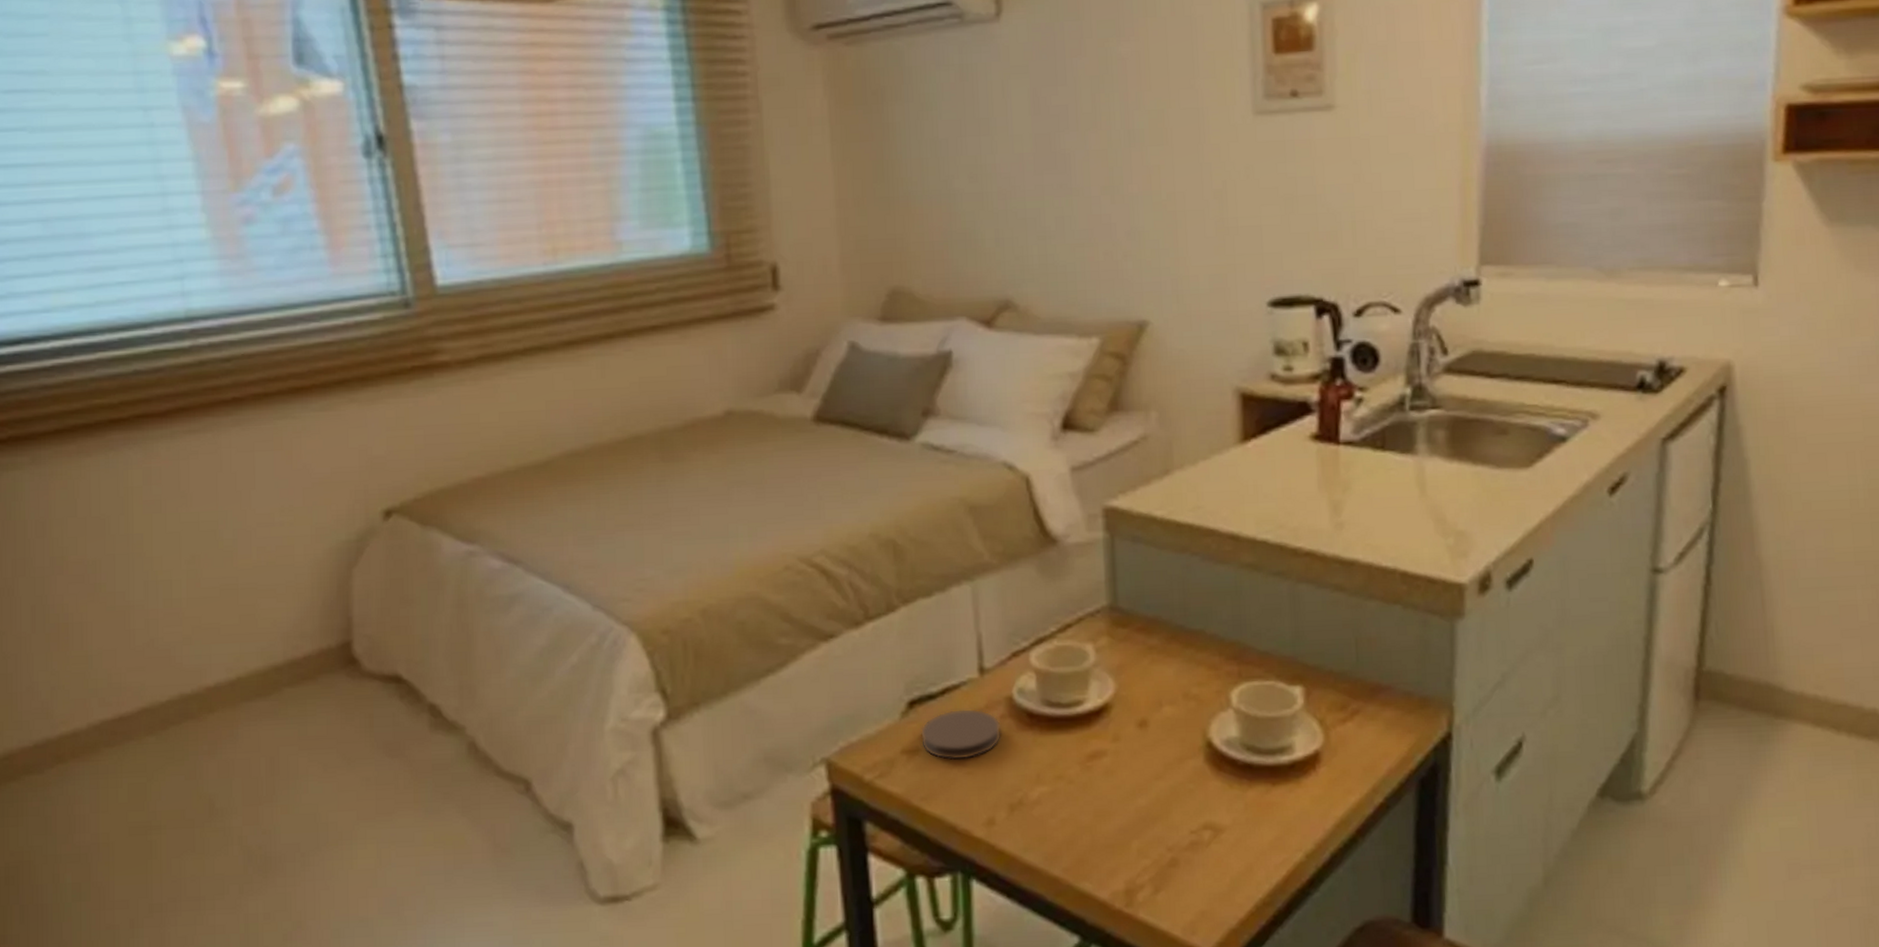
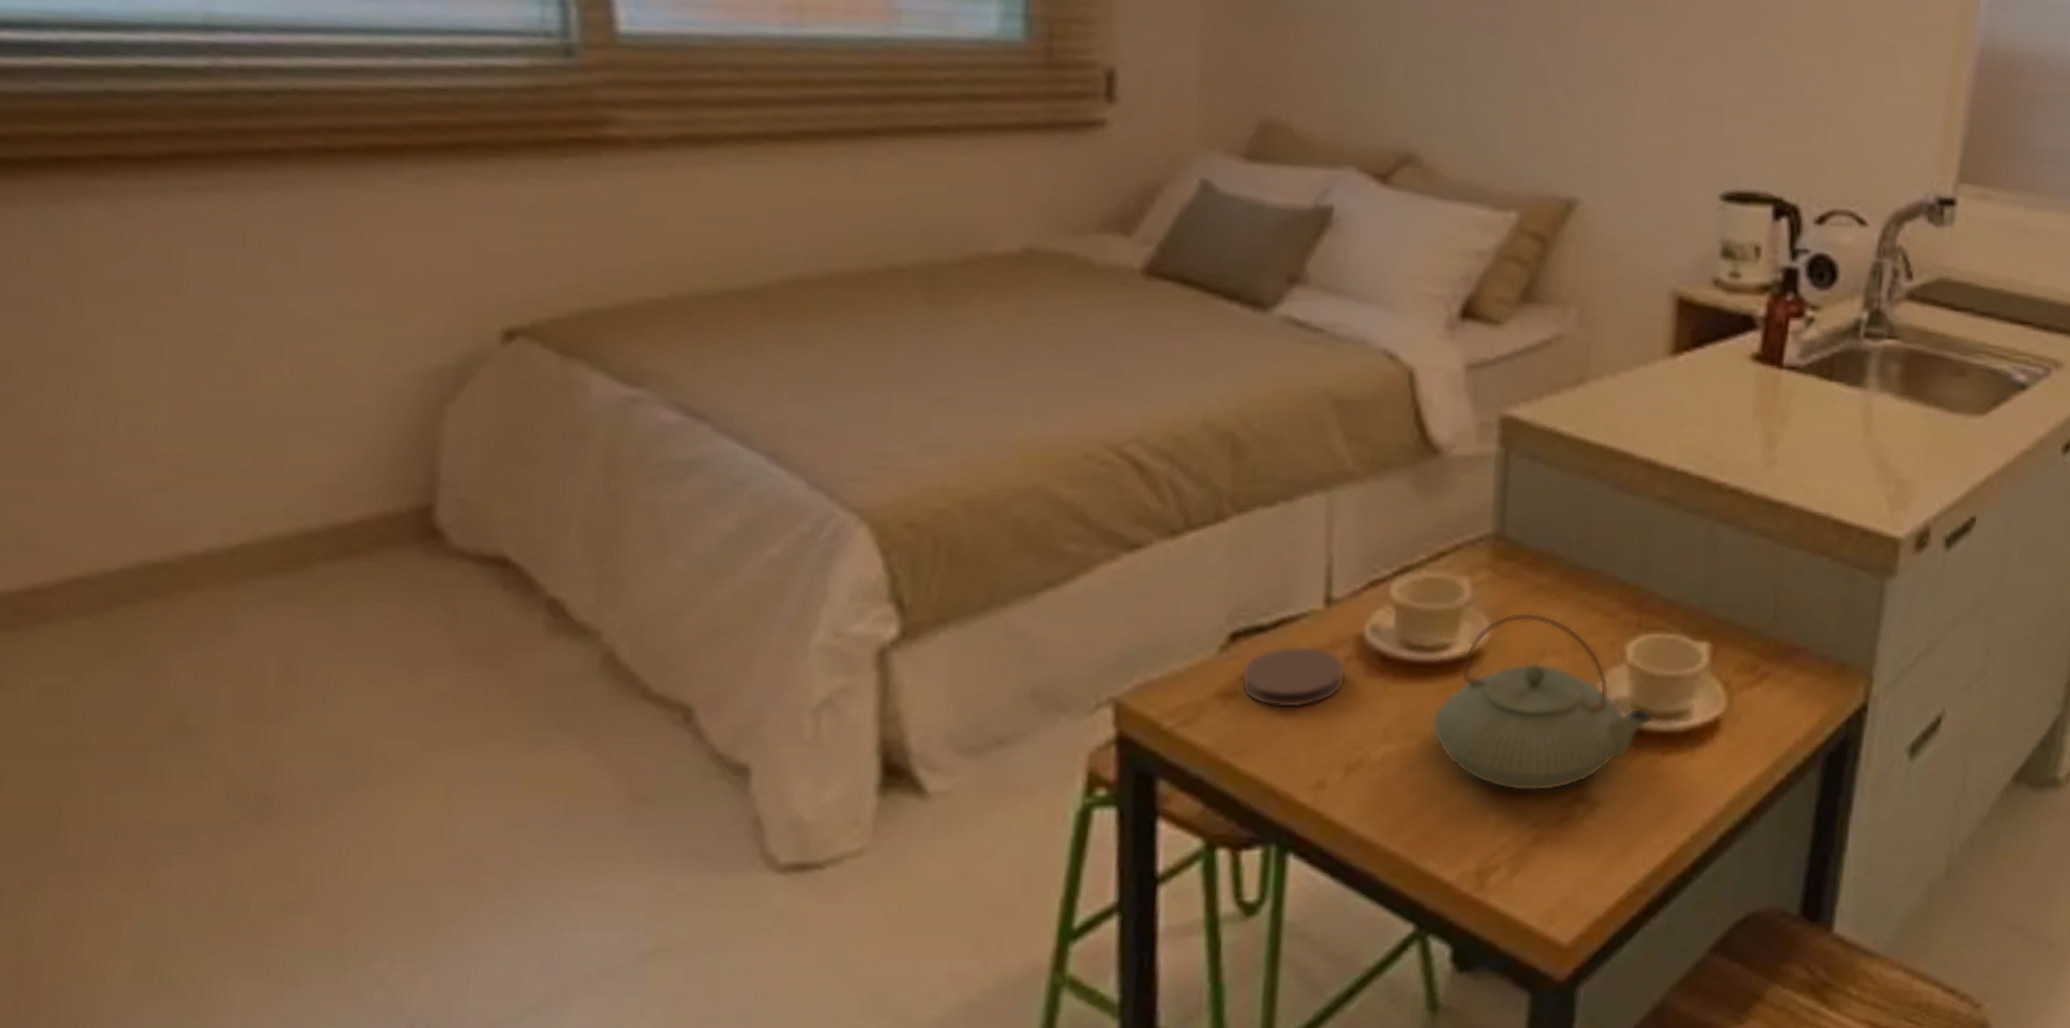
teapot: none [1074,669,1261,822] -> present [1431,612,1653,792]

